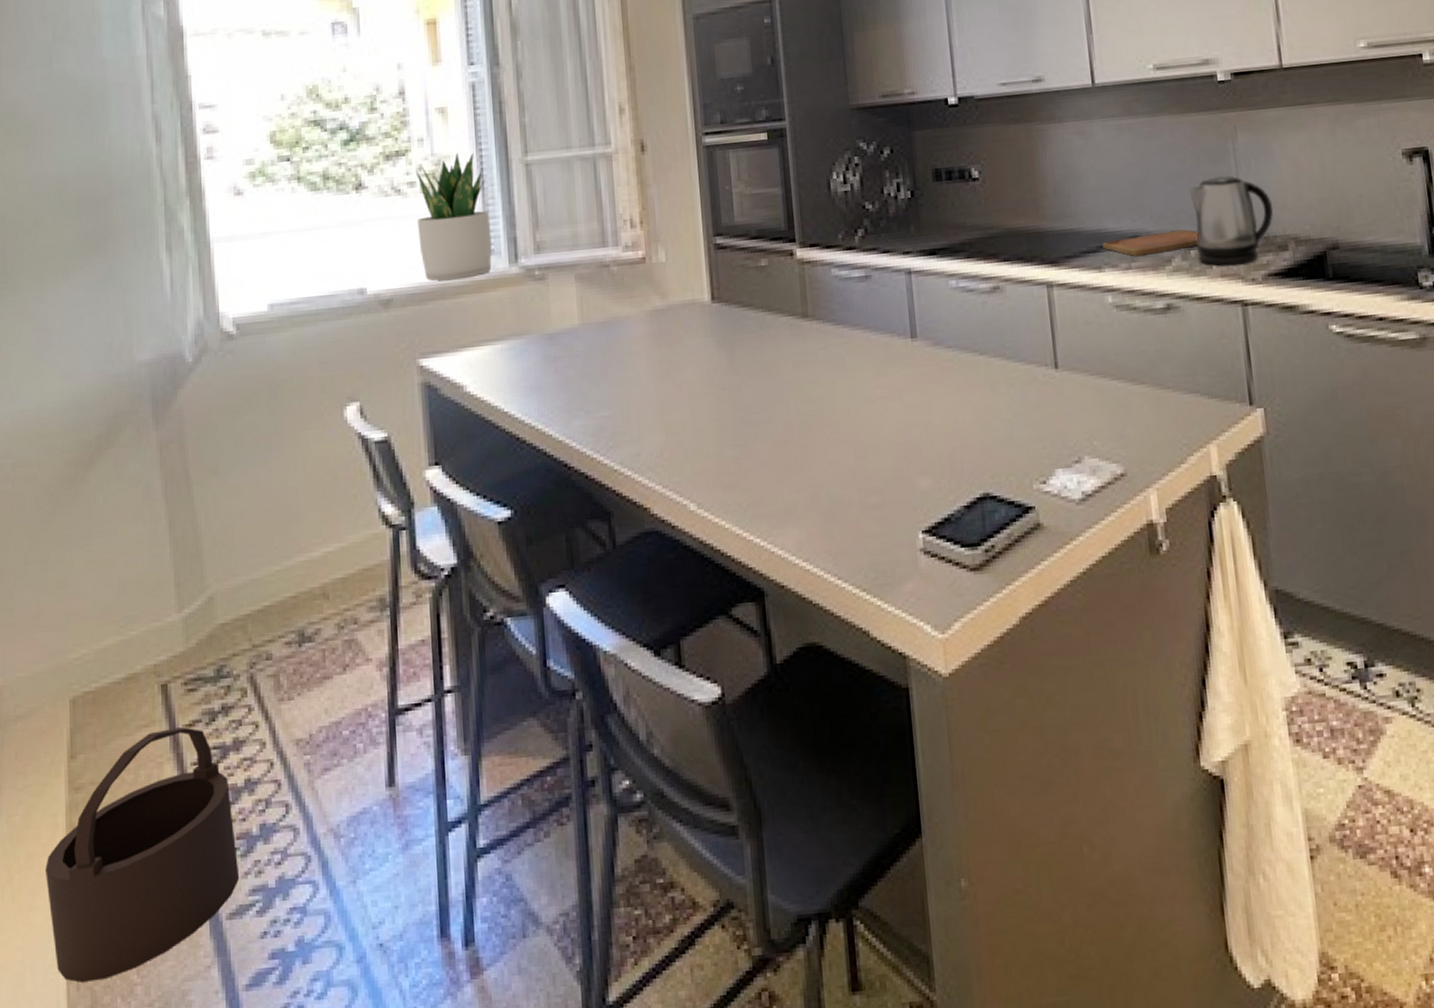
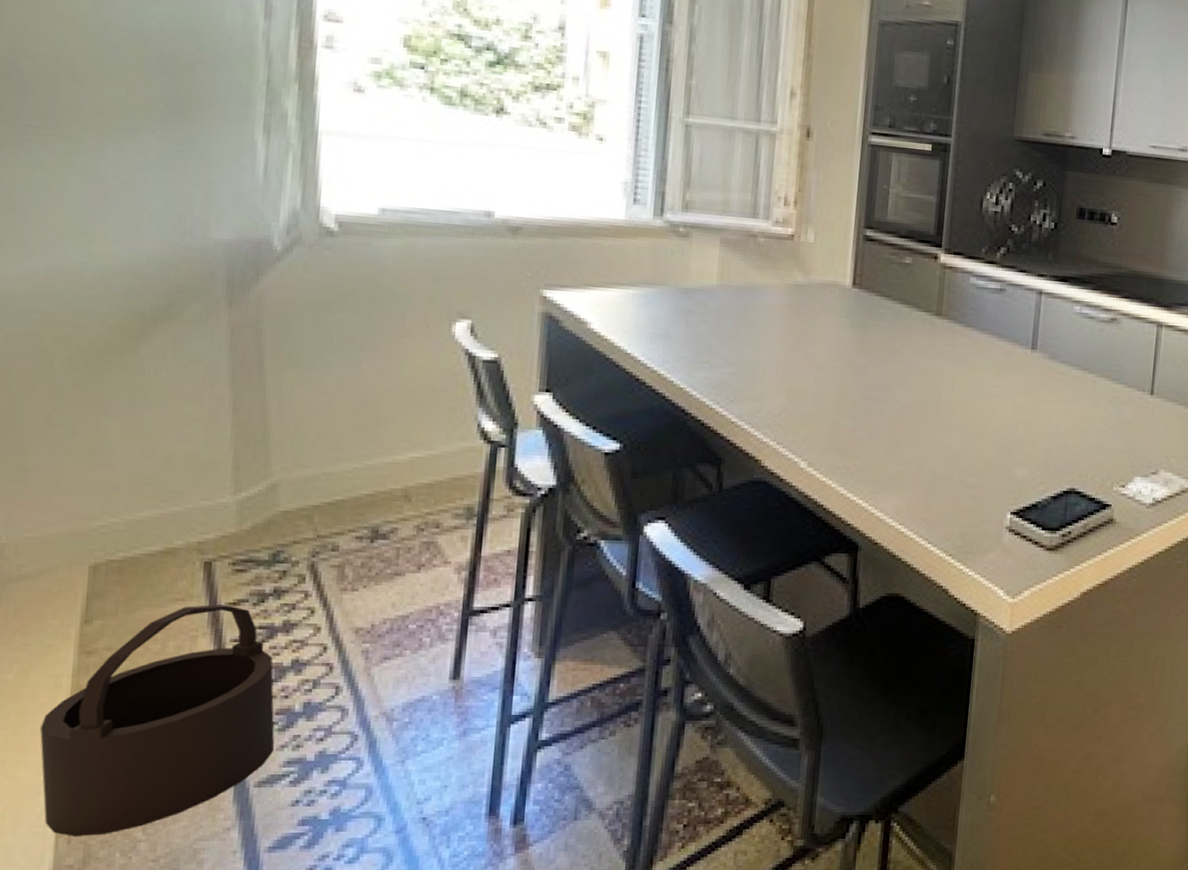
planter: present [416,152,492,282] -> none [559,99,642,222]

